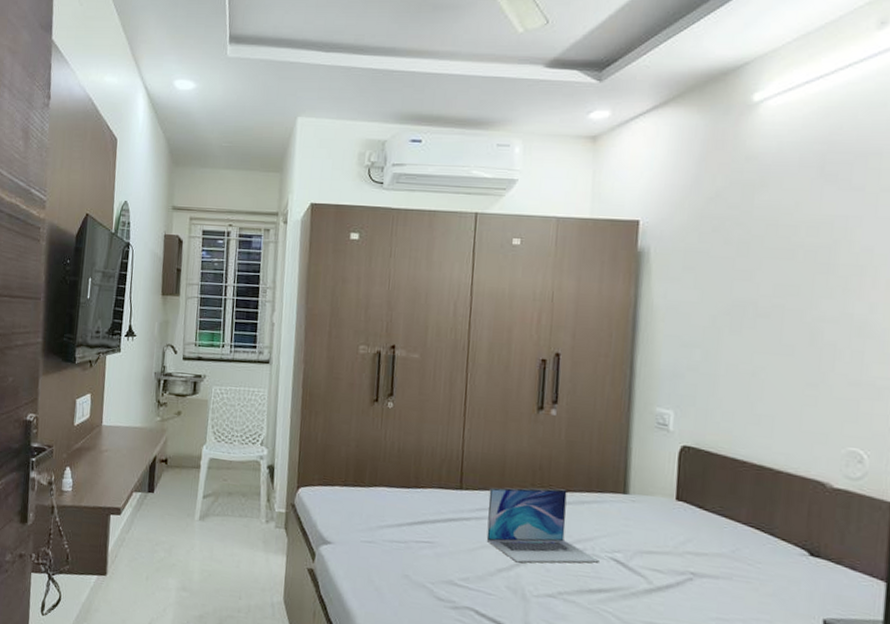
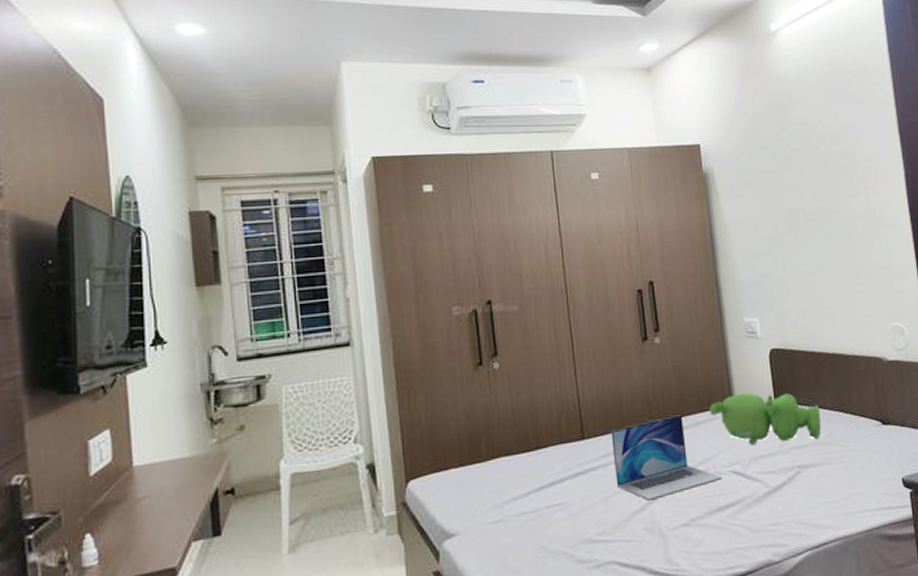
teddy bear: none [598,483,730,552] -> present [709,392,821,445]

